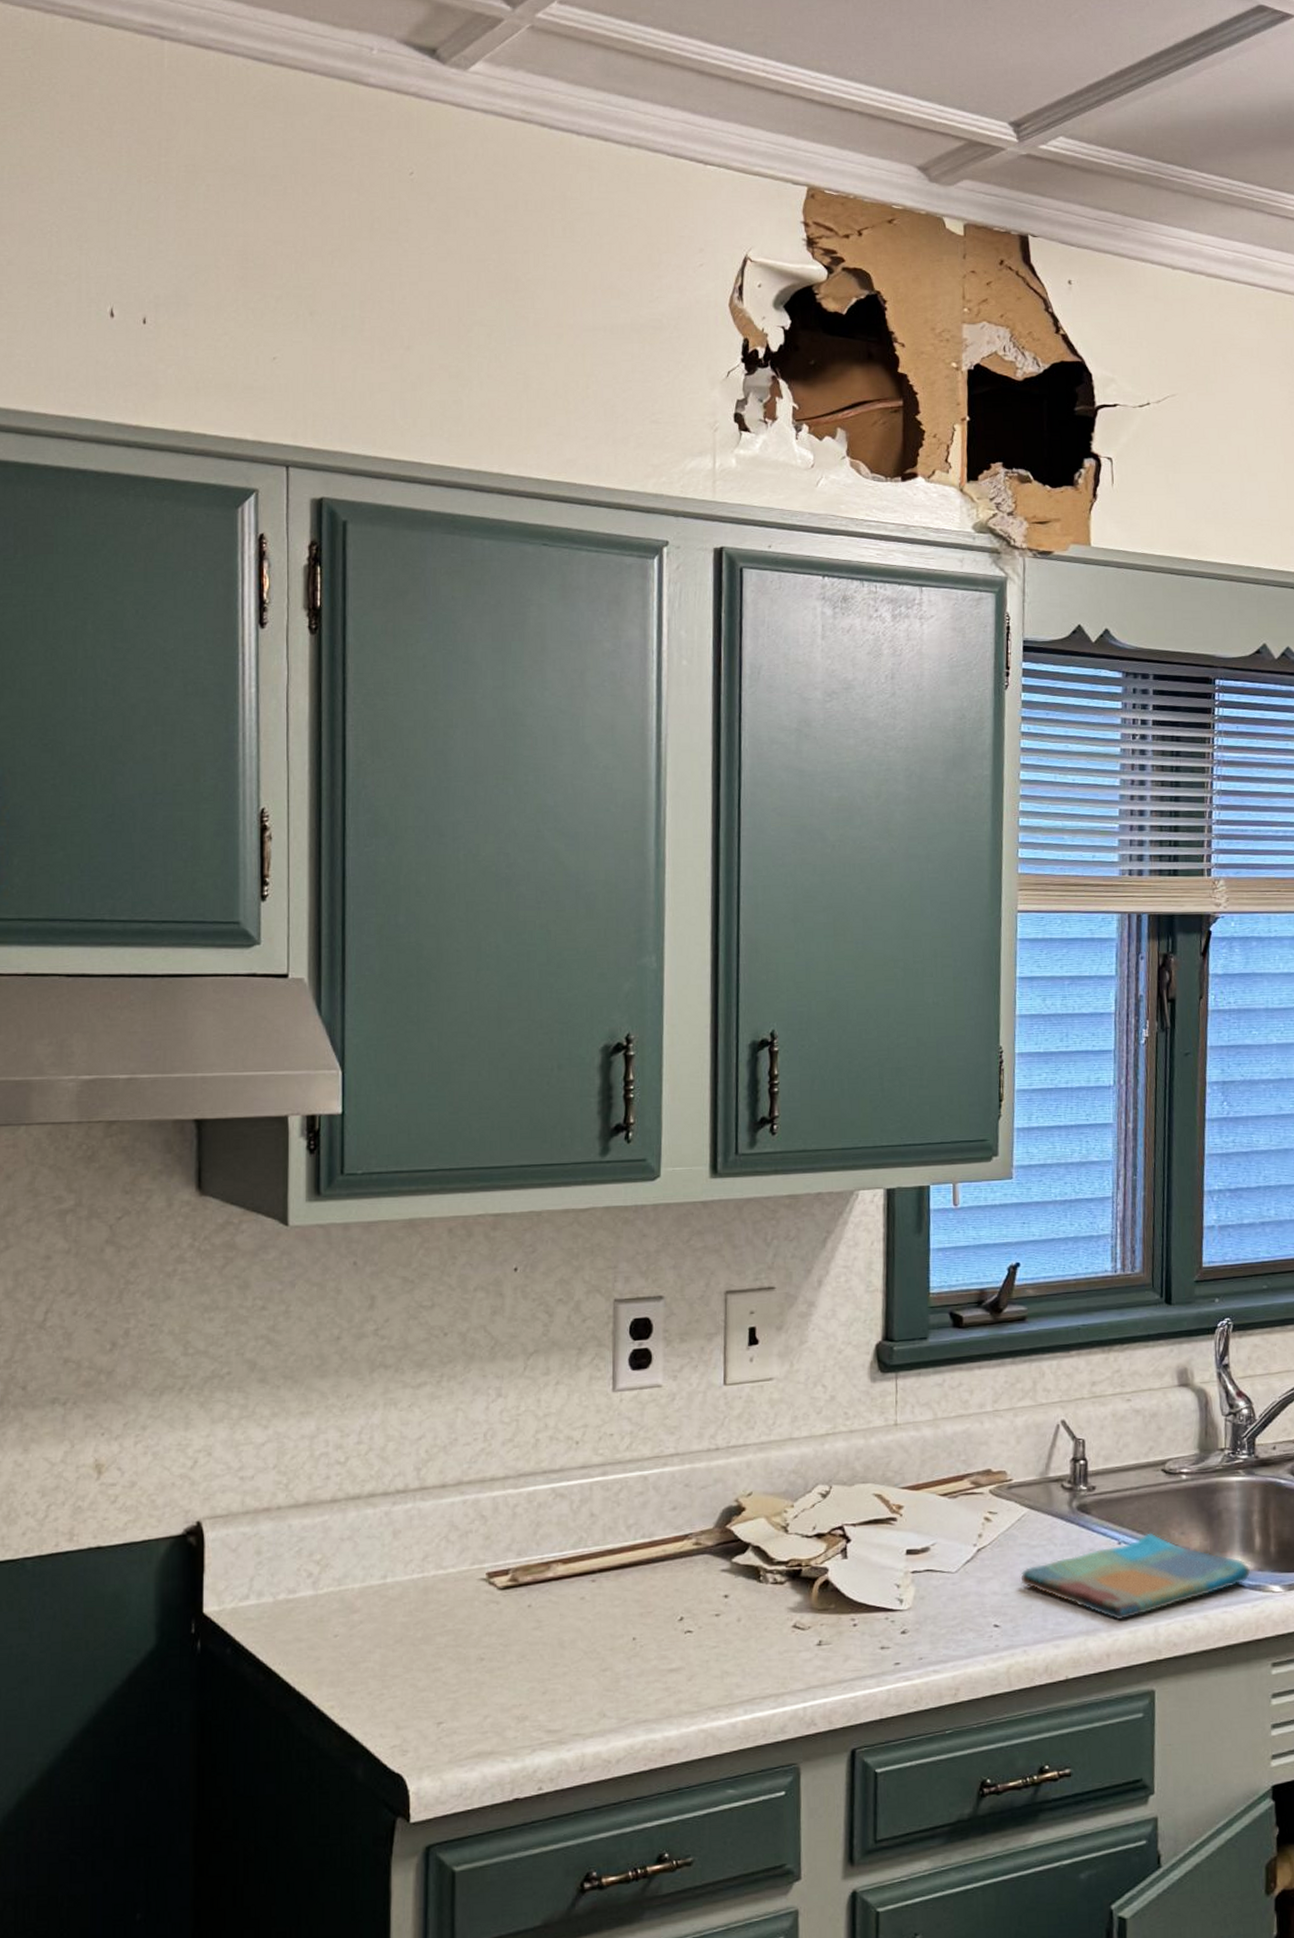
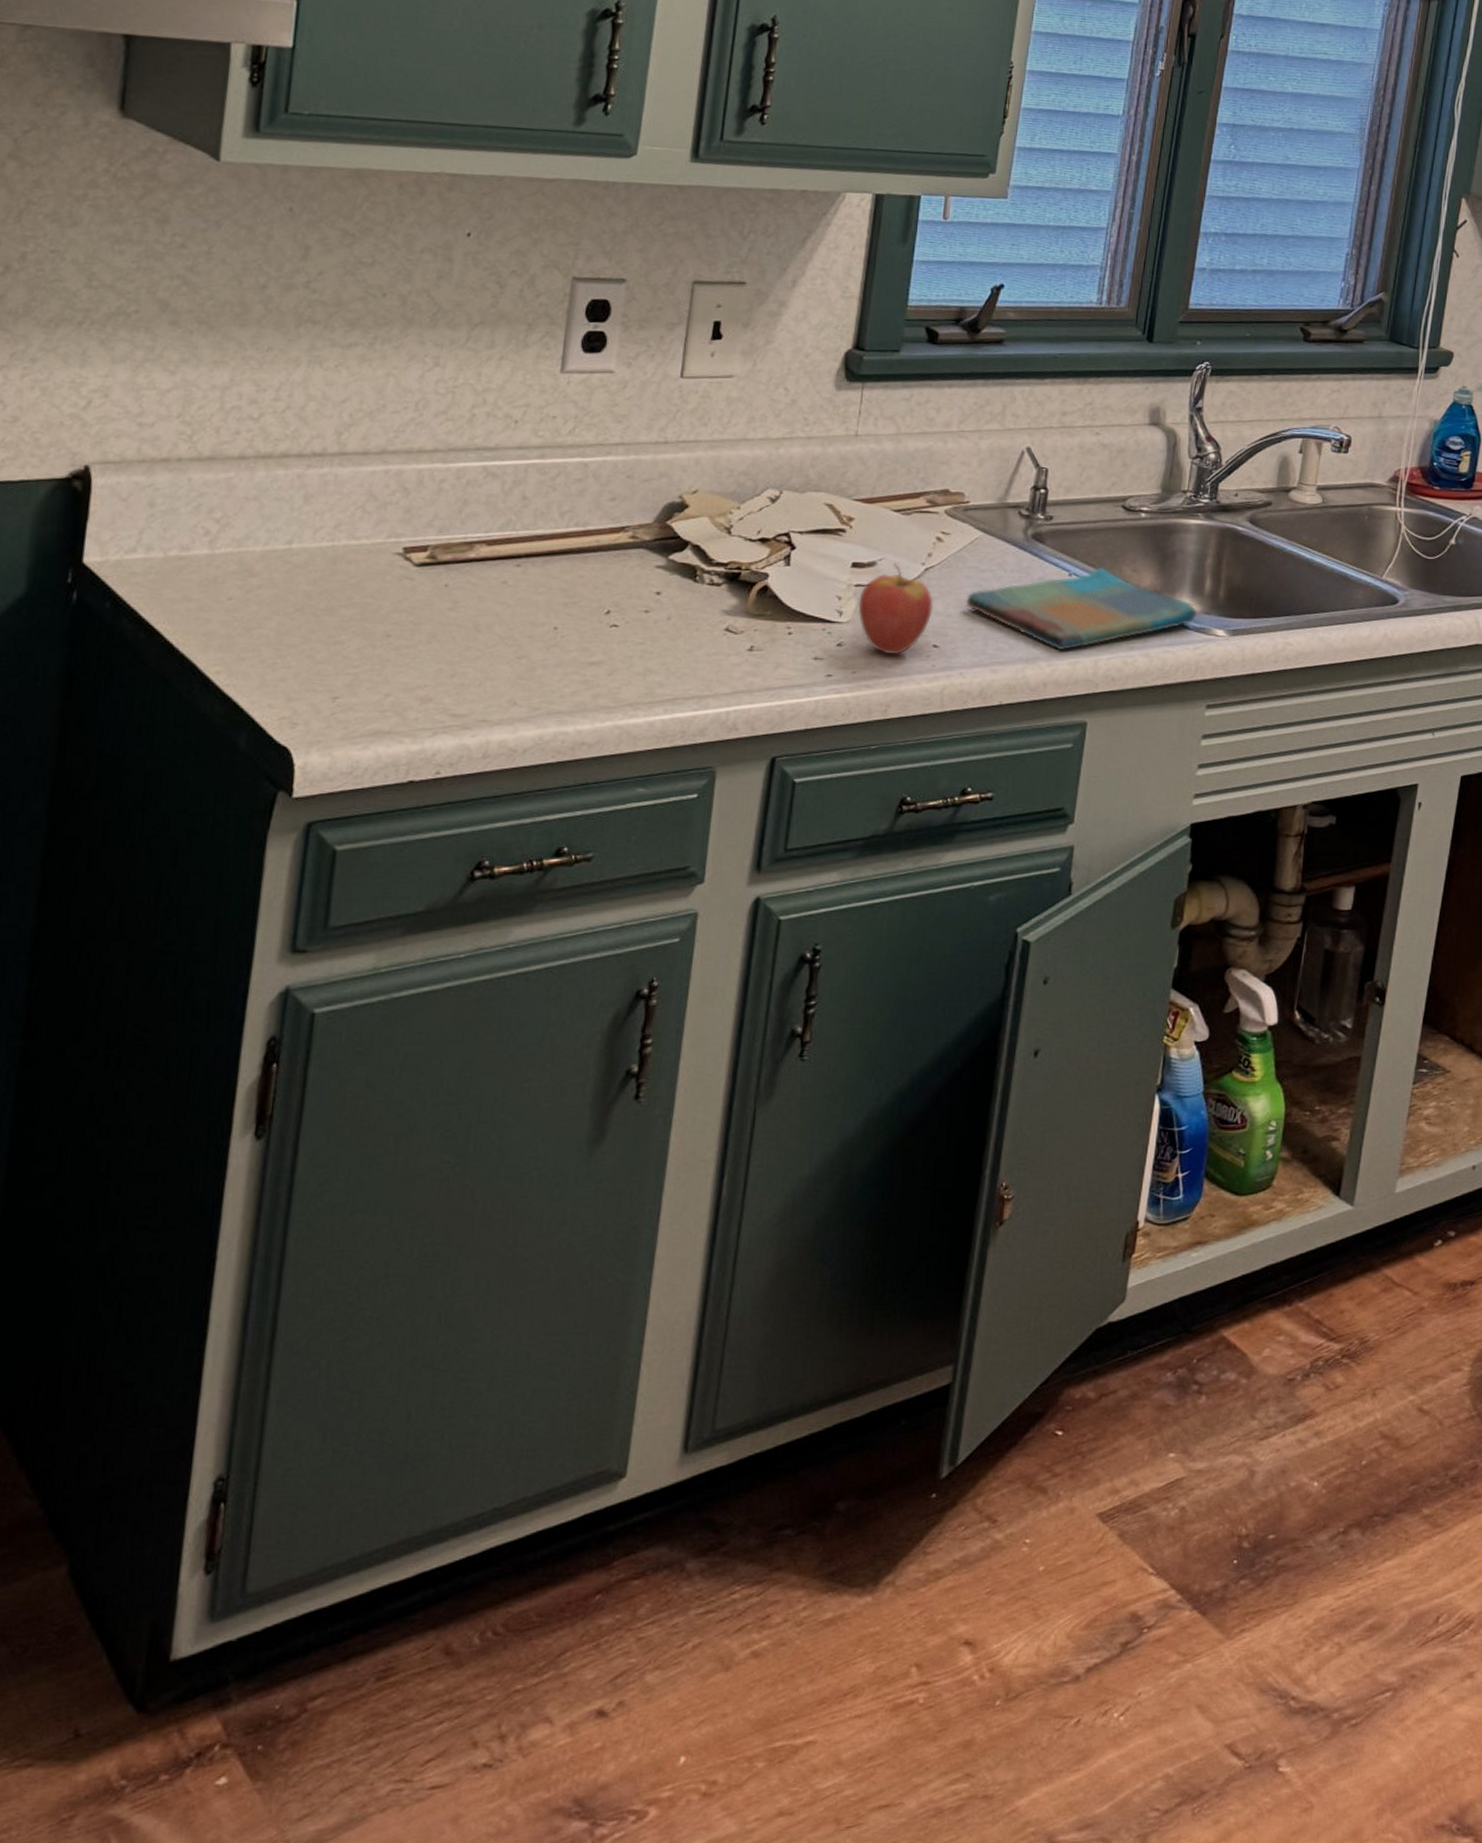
fruit: none [917,1546,990,1639] -> present [858,563,934,655]

